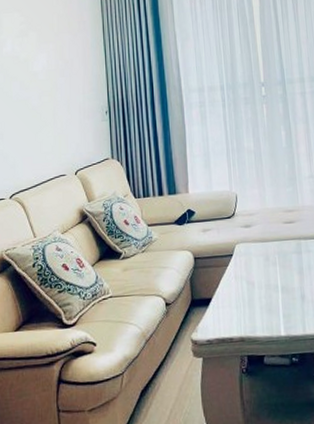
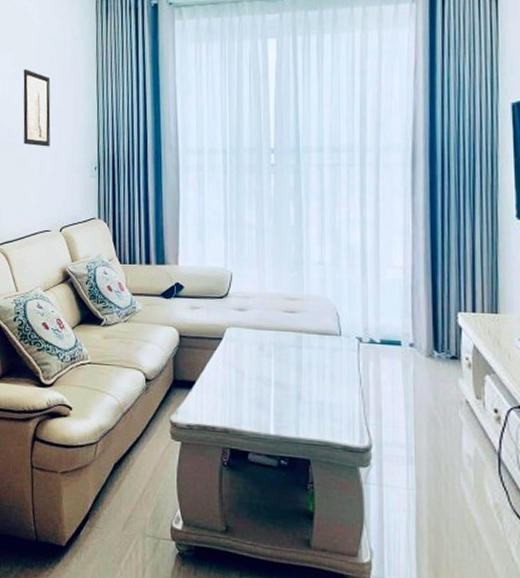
wall art: none [32,26,61,97] -> present [23,69,51,147]

